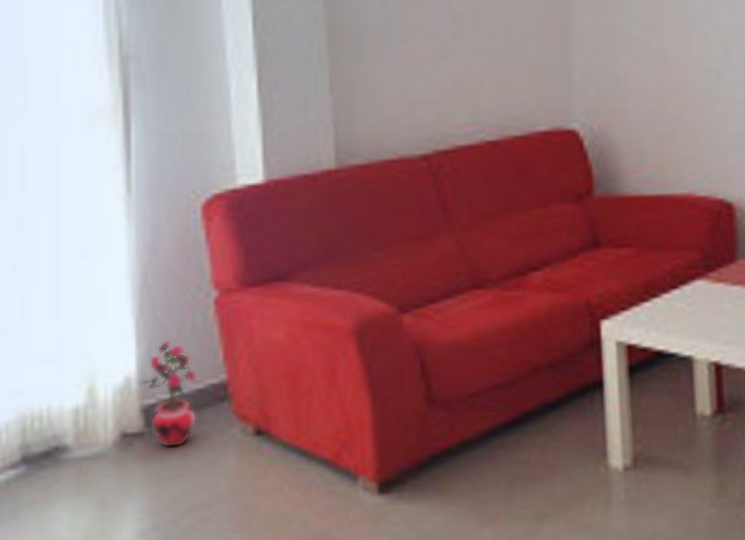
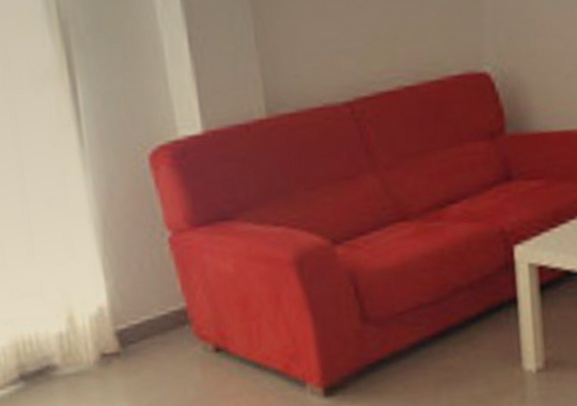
potted plant: present [140,341,197,448] -> none [112,276,164,364]

